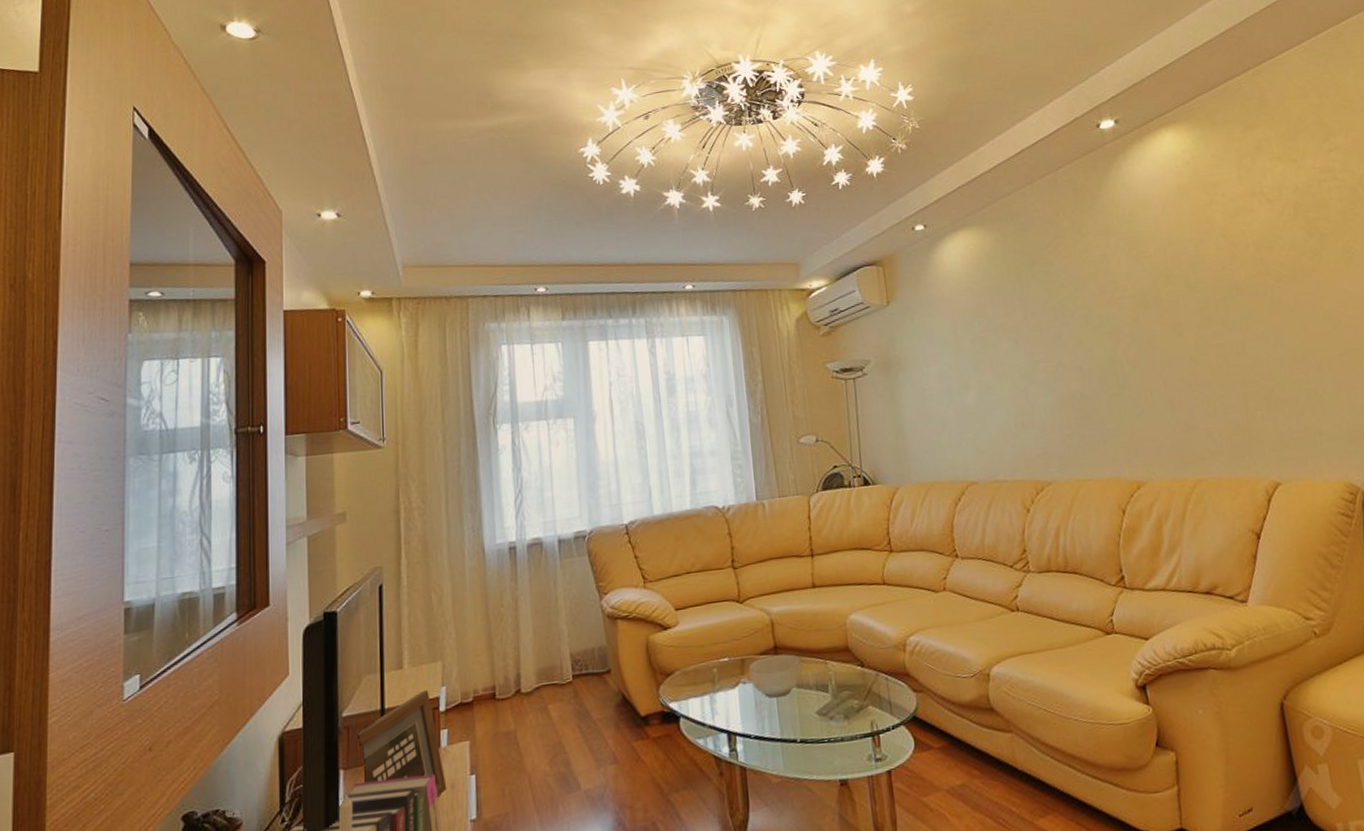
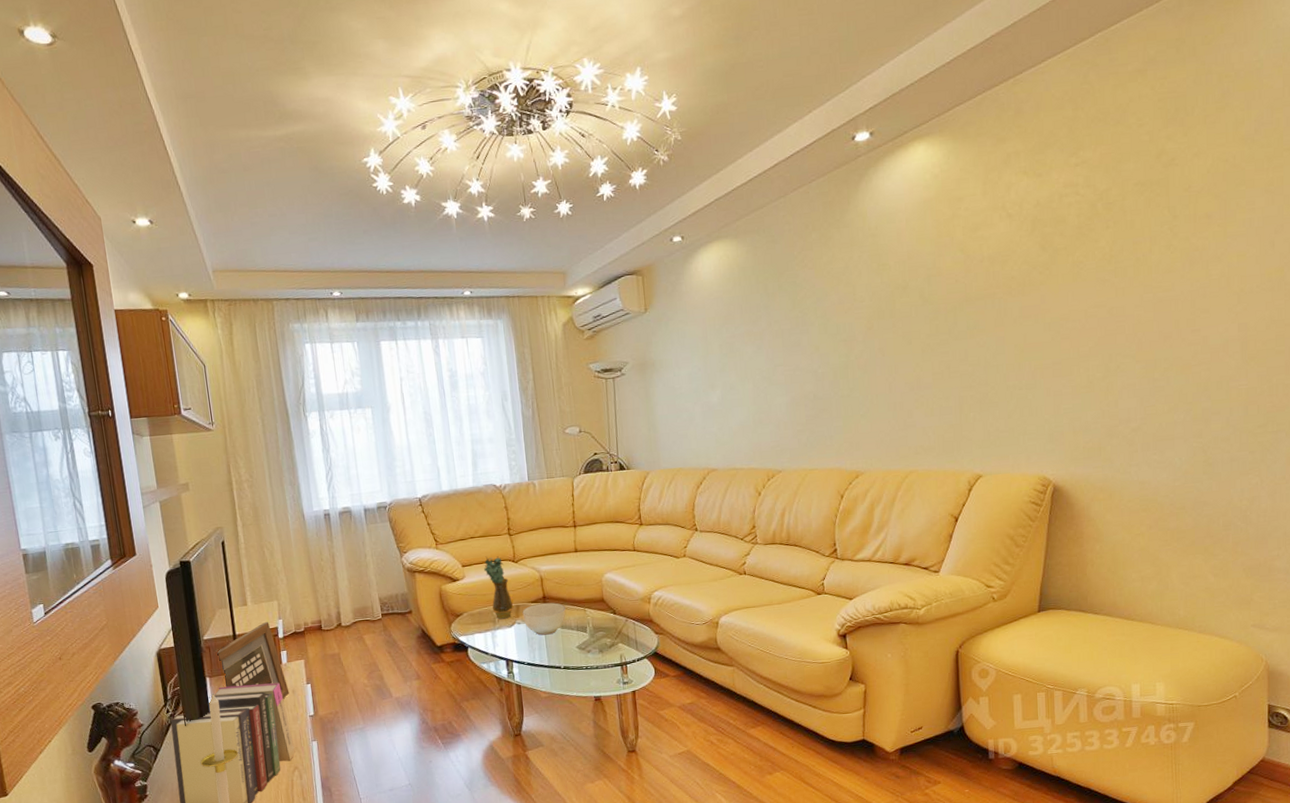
vase: none [702,595,738,677] -> present [484,556,514,619]

